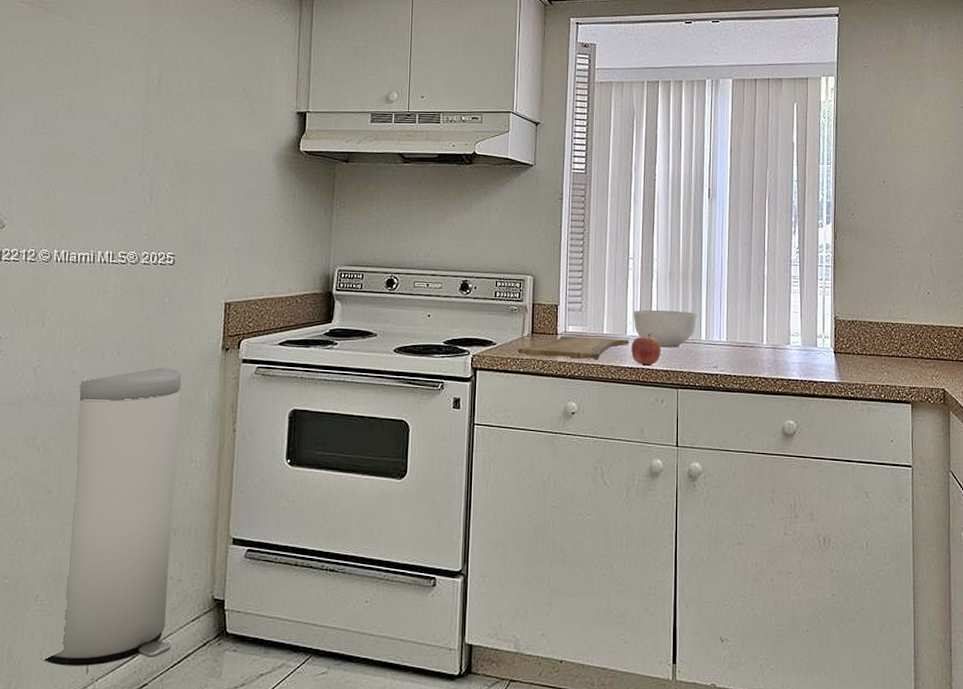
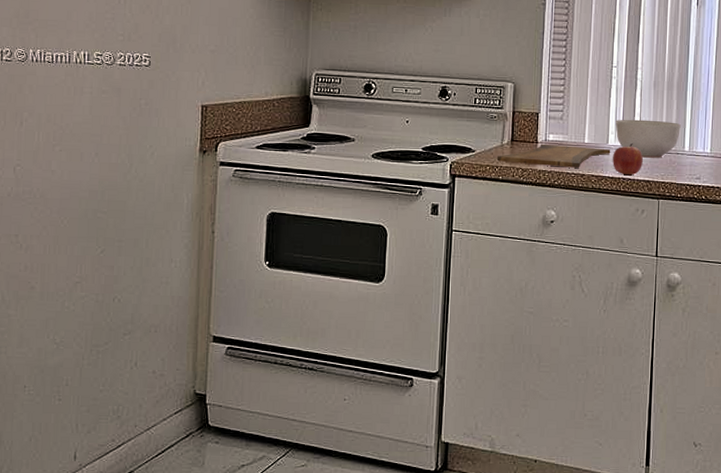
pedal bin: present [41,366,182,666] -> none [30,167,160,453]

